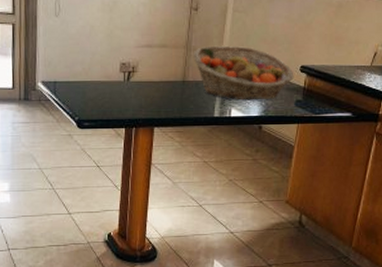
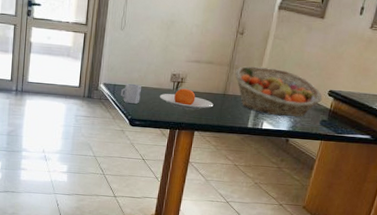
cup: none [63,78,87,102] -> present [121,83,141,104]
plate: none [109,79,173,103] -> present [159,88,214,110]

